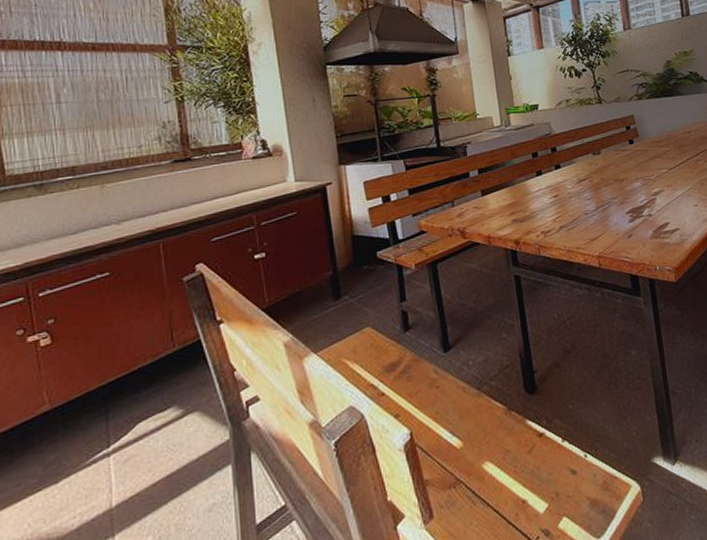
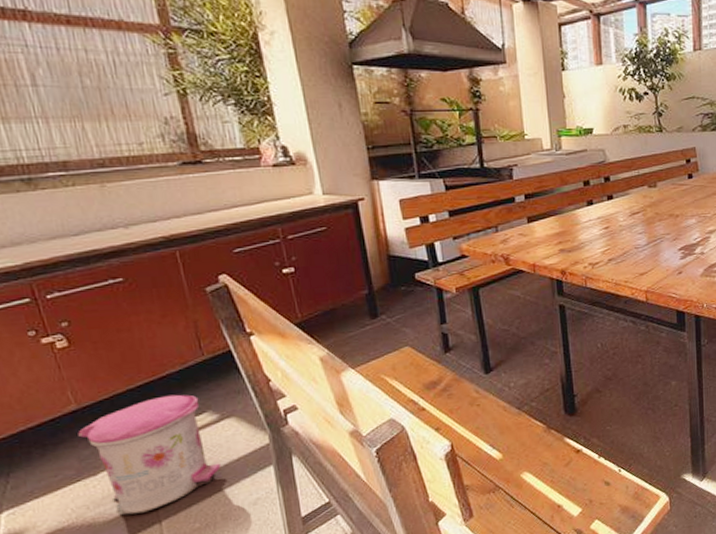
trash can: none [47,389,180,529] -> present [78,394,221,515]

